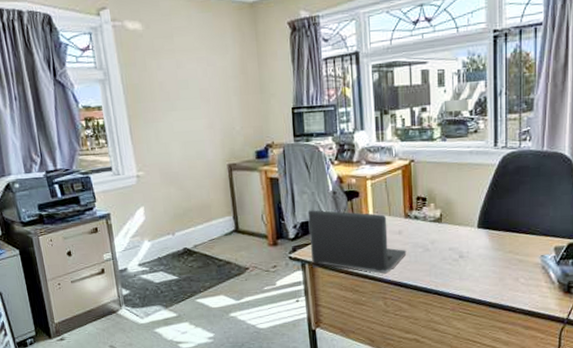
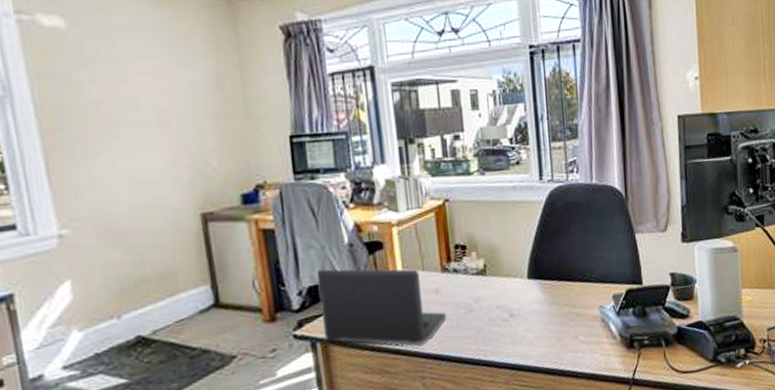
books: none [362,140,392,169] -> present [384,175,423,213]

